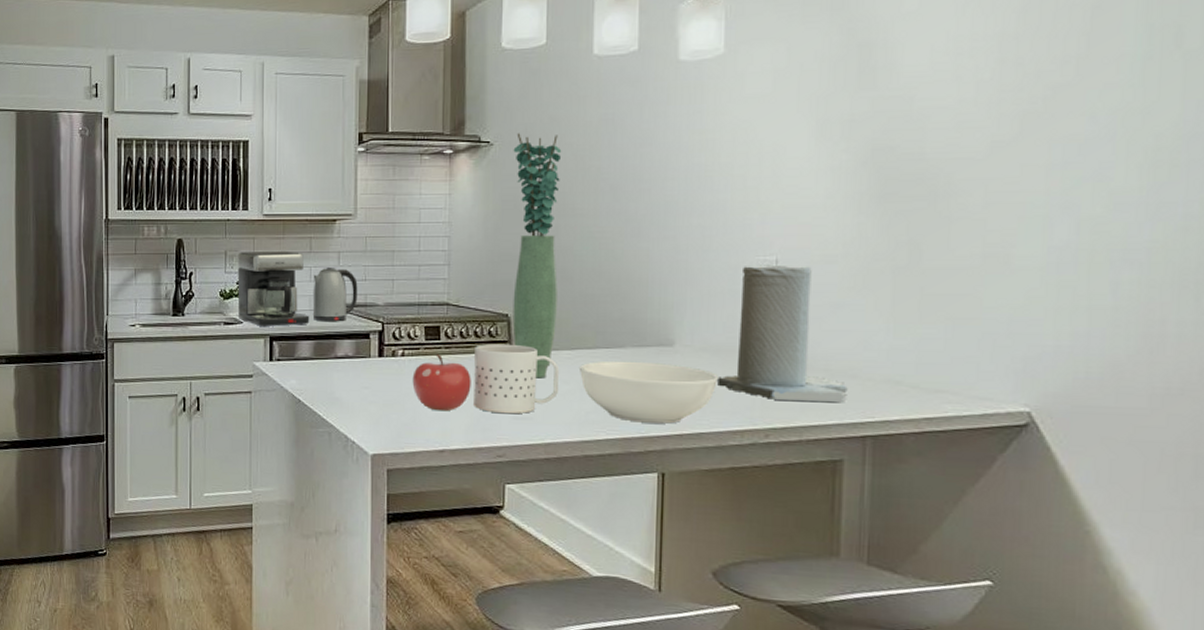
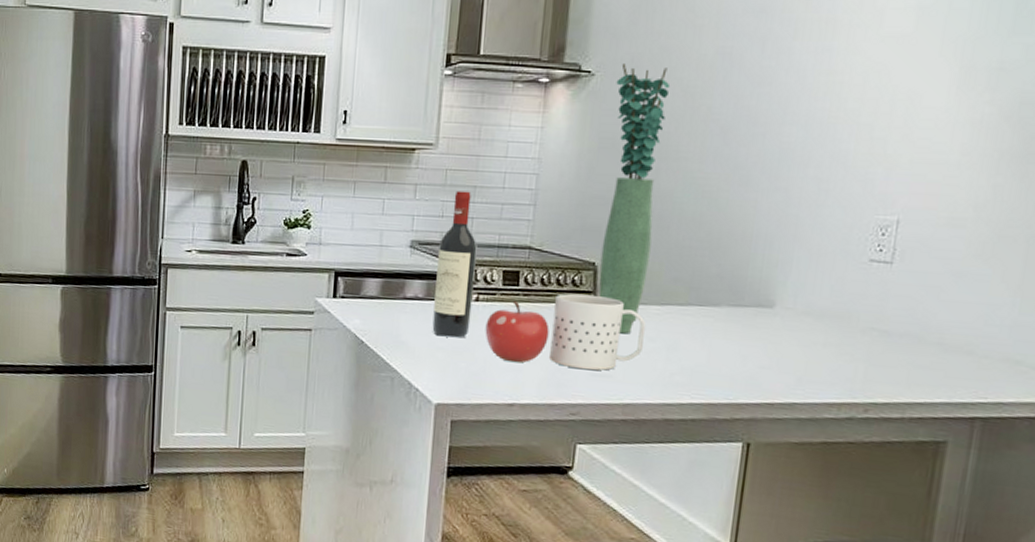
coffee maker: present [237,250,310,328] -> none [303,178,379,262]
kettle: present [312,268,358,322] -> none [382,201,434,260]
wine bottle: none [363,256,399,392] -> present [432,190,478,338]
bowl: present [578,360,719,424] -> none [667,319,821,391]
paper towel: present [717,264,848,403] -> none [818,223,961,381]

